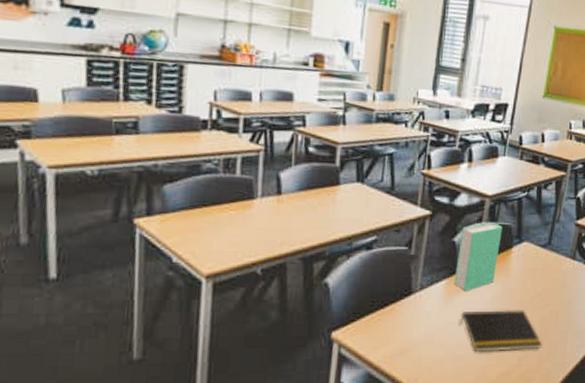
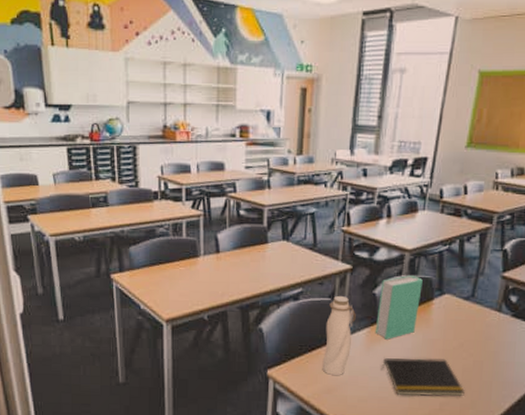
water bottle: none [395,243,434,334] -> present [322,295,356,375]

